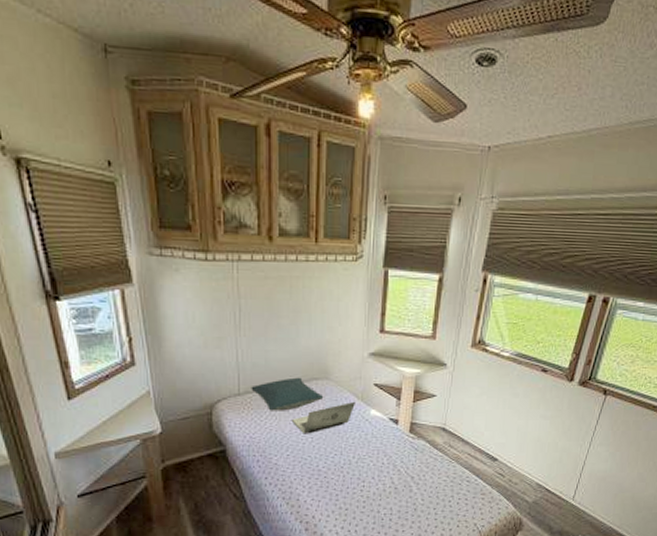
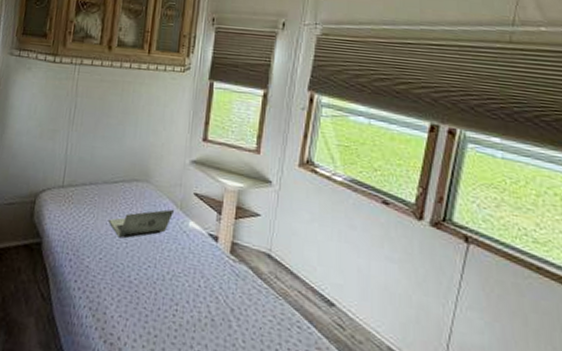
pillow: present [251,377,324,411] -> none [74,176,143,210]

